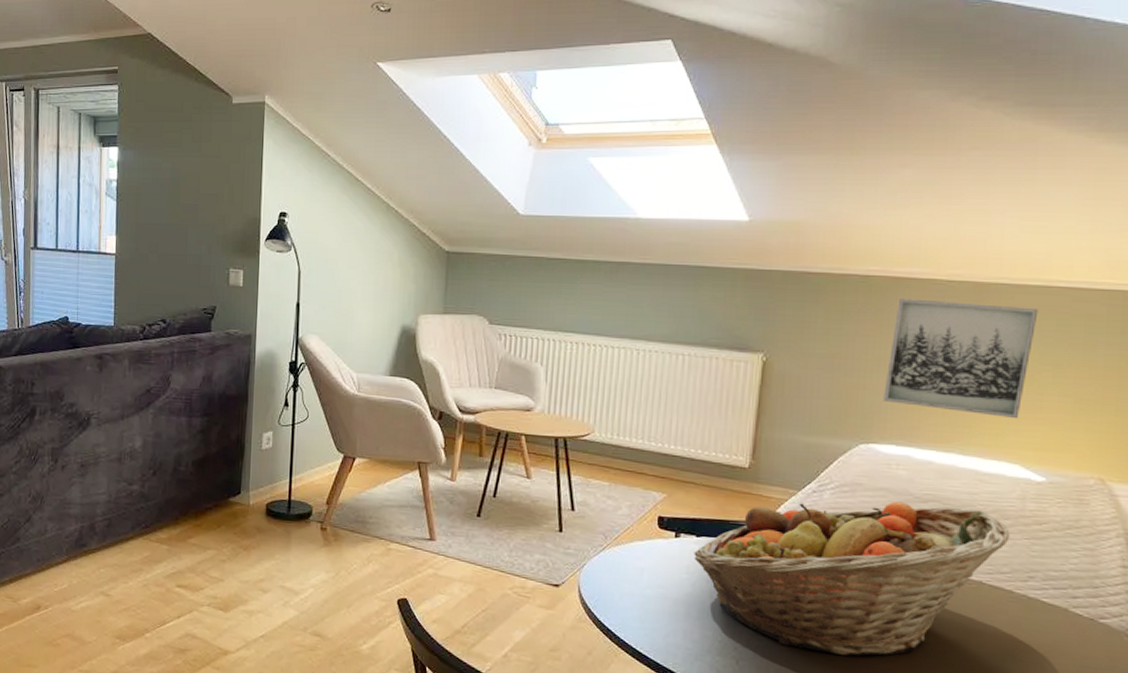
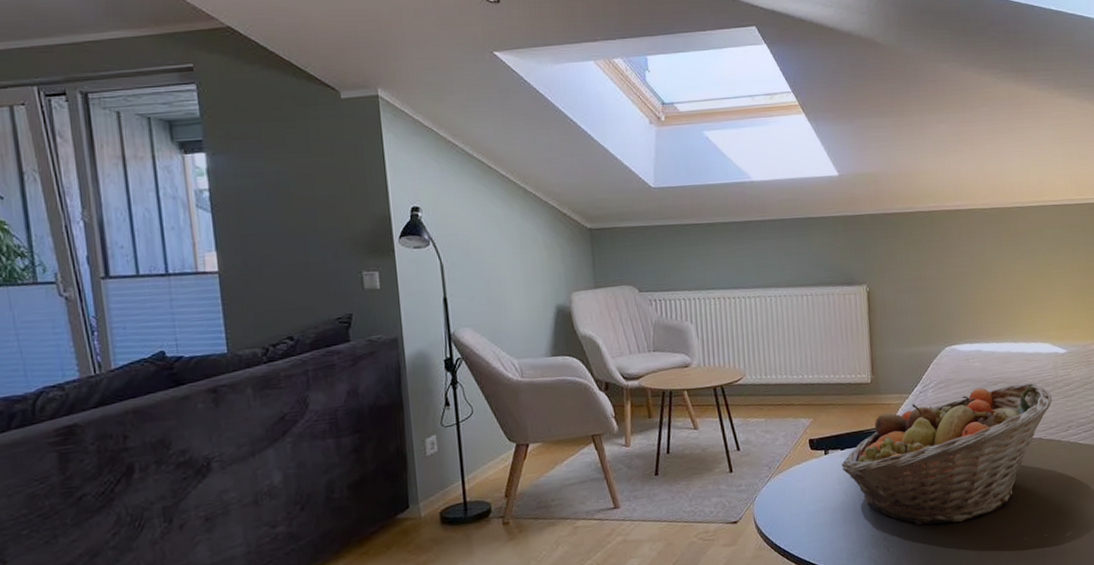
wall art: present [883,298,1039,419] -> none [953,223,1043,310]

